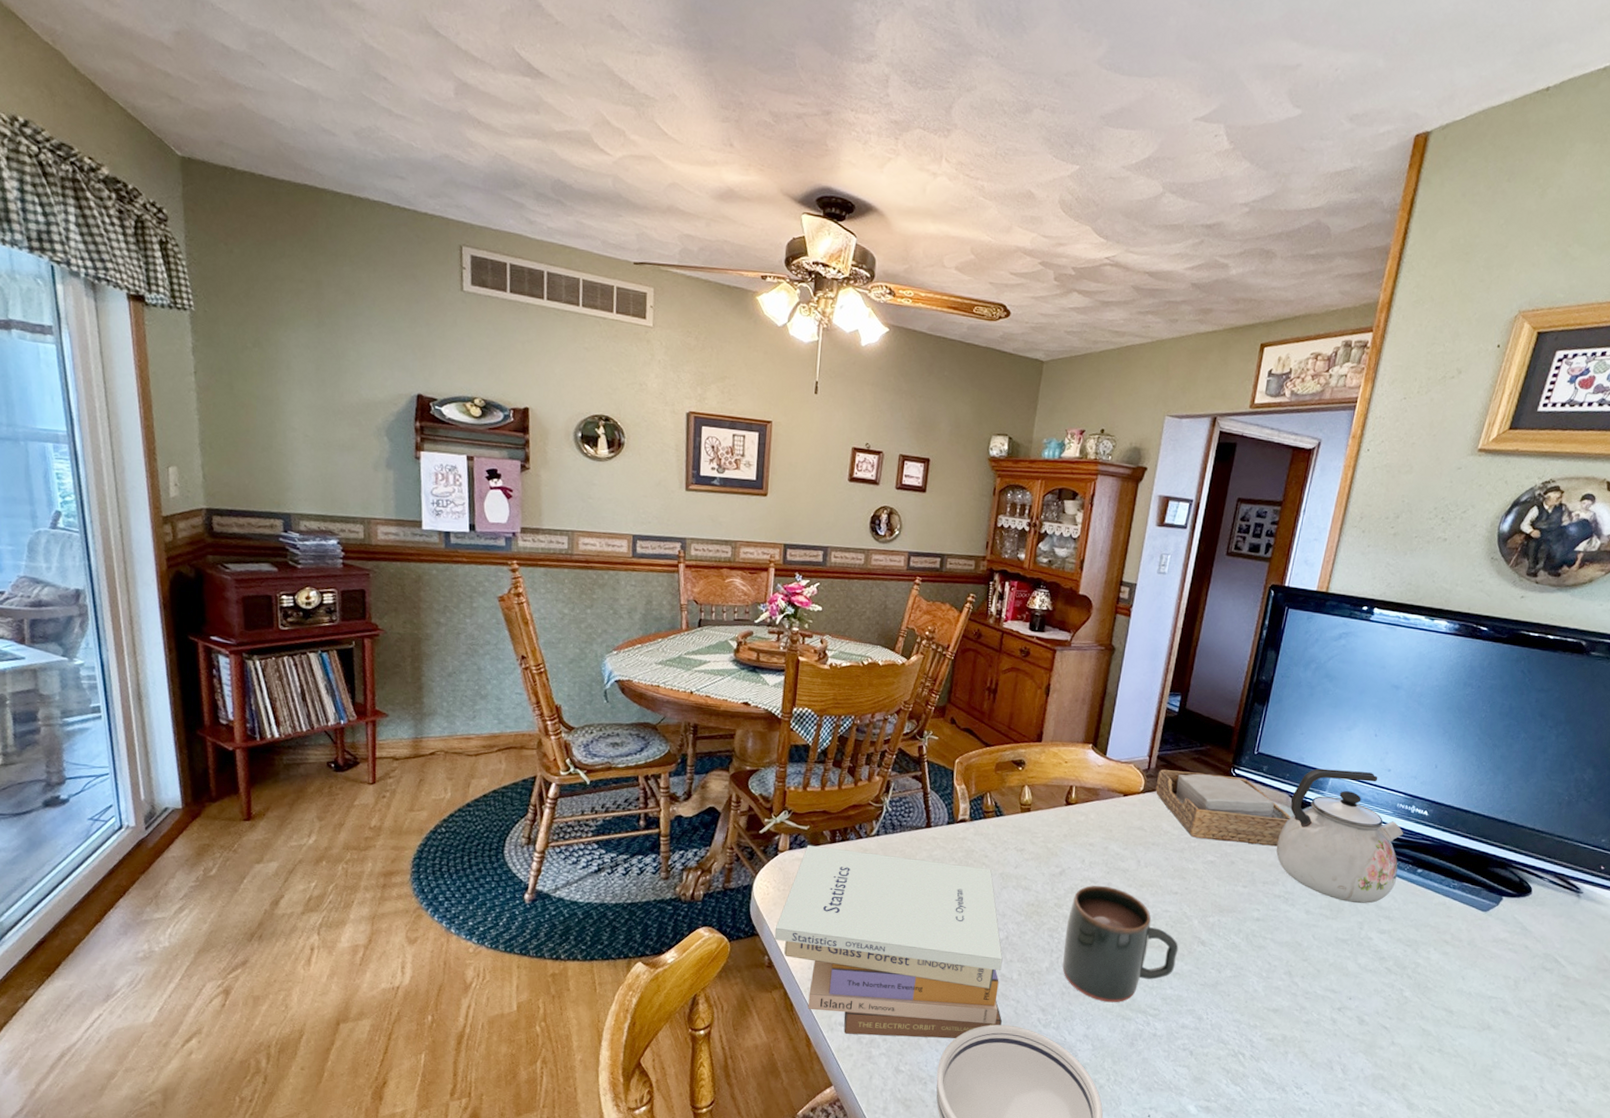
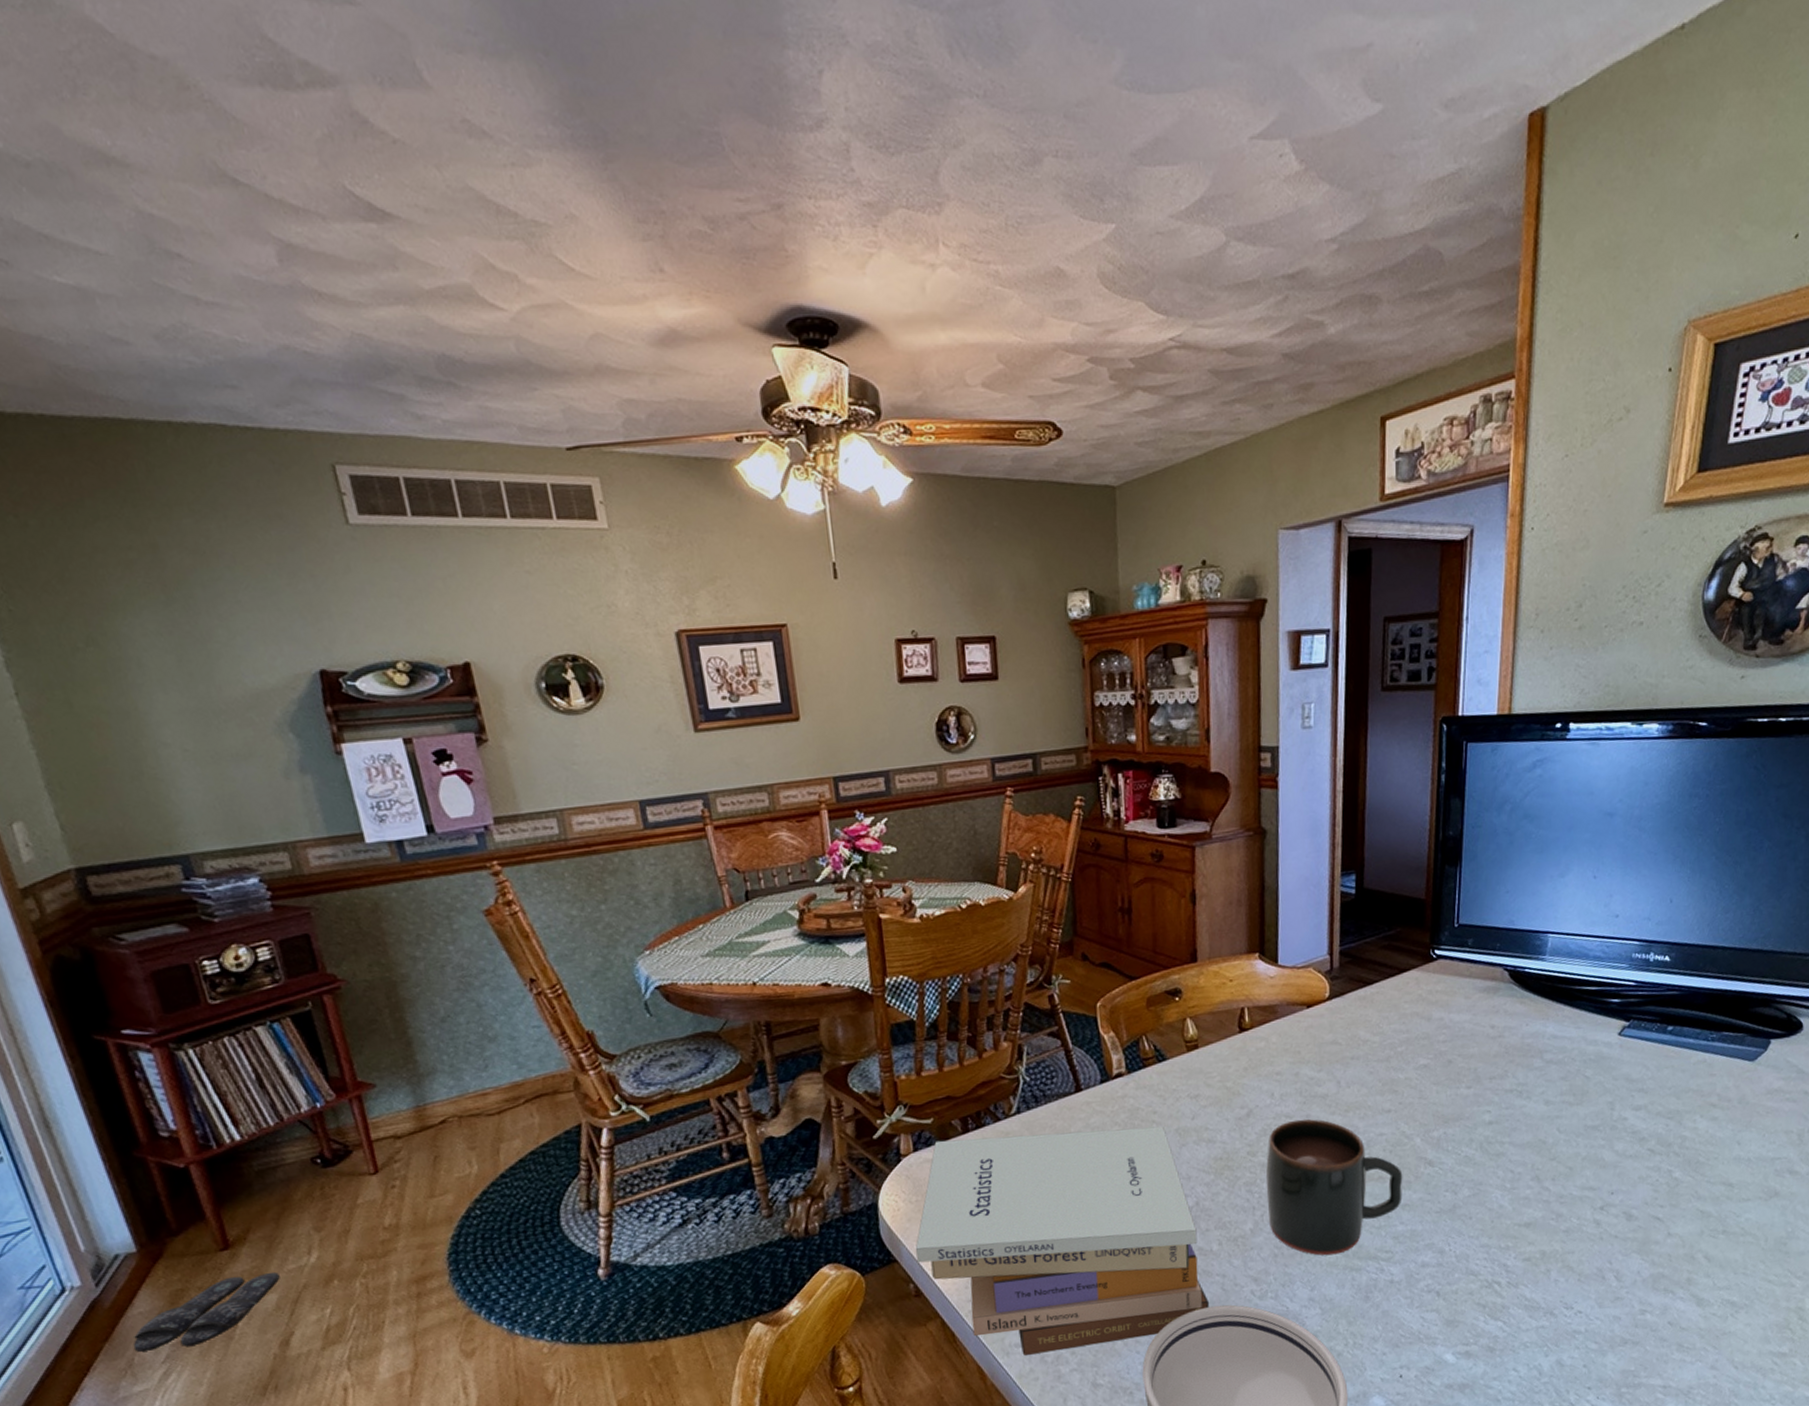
slippers: none [163,842,283,890] -> present [134,1272,280,1352]
napkin holder: present [1155,769,1291,847] -> none [1343,958,1509,1041]
kettle: present [1276,768,1404,904] -> none [1498,923,1645,1082]

